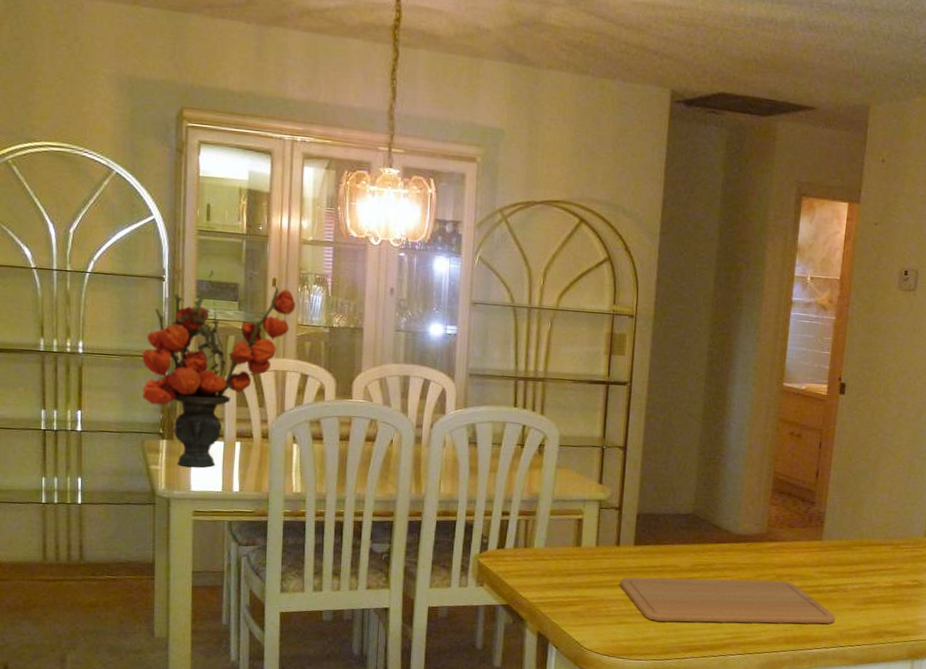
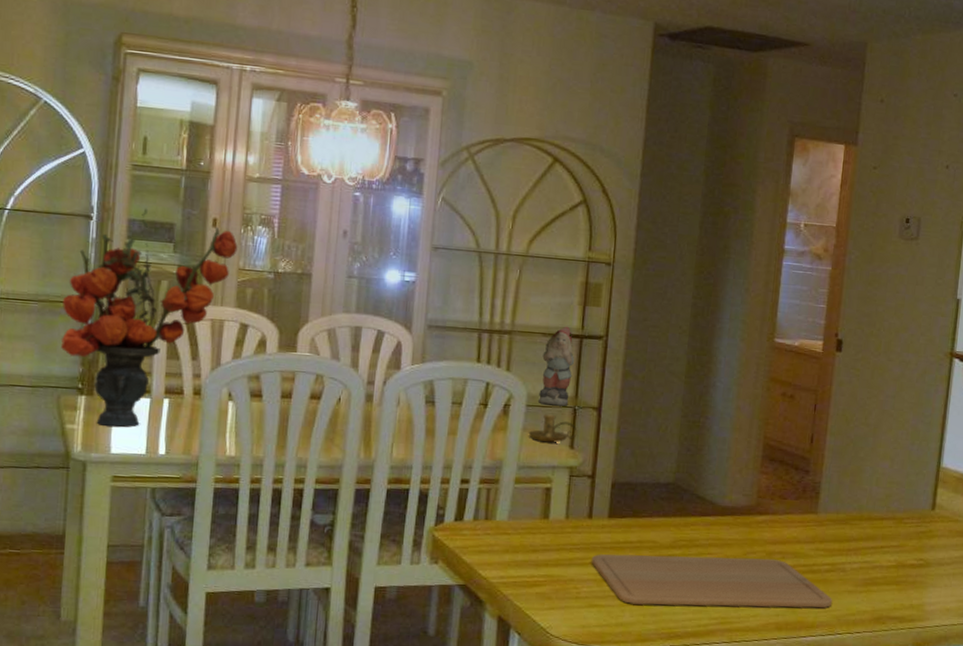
candlestick: none [561,453,606,479] -> present [528,414,578,443]
figurine: none [570,373,602,446] -> present [538,326,575,406]

